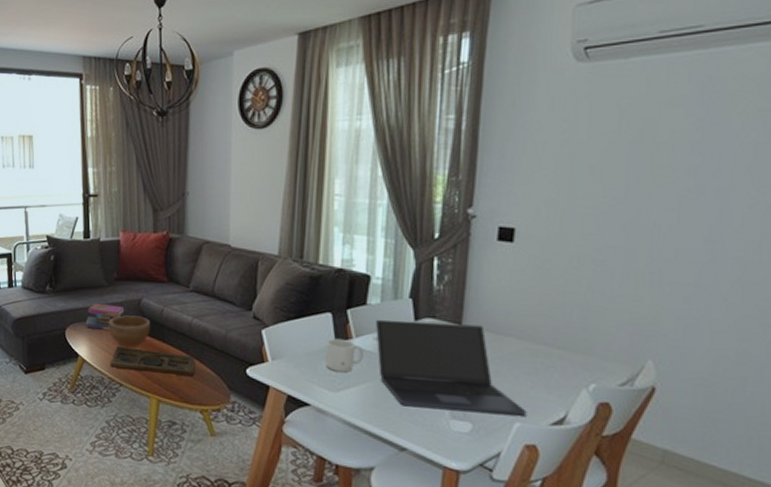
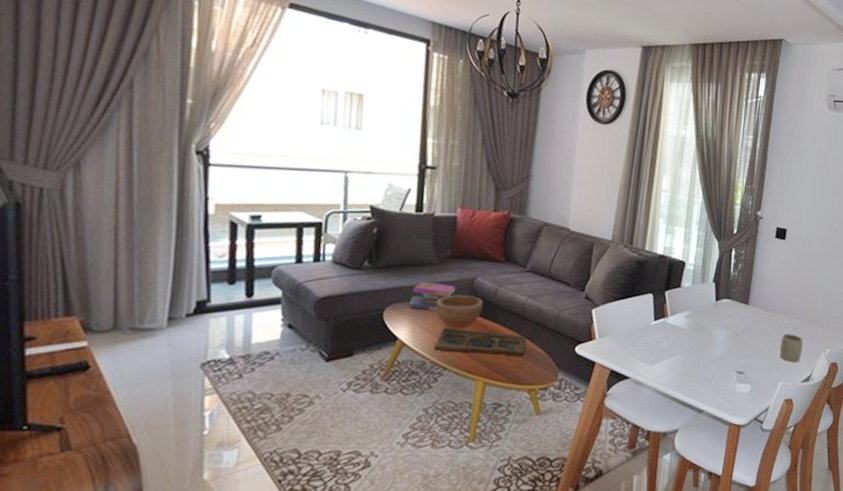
mug: present [325,338,364,372] -> none [645,316,676,347]
laptop: present [375,319,527,416] -> none [686,300,787,376]
mug: none [512,362,551,399] -> present [779,333,803,362]

